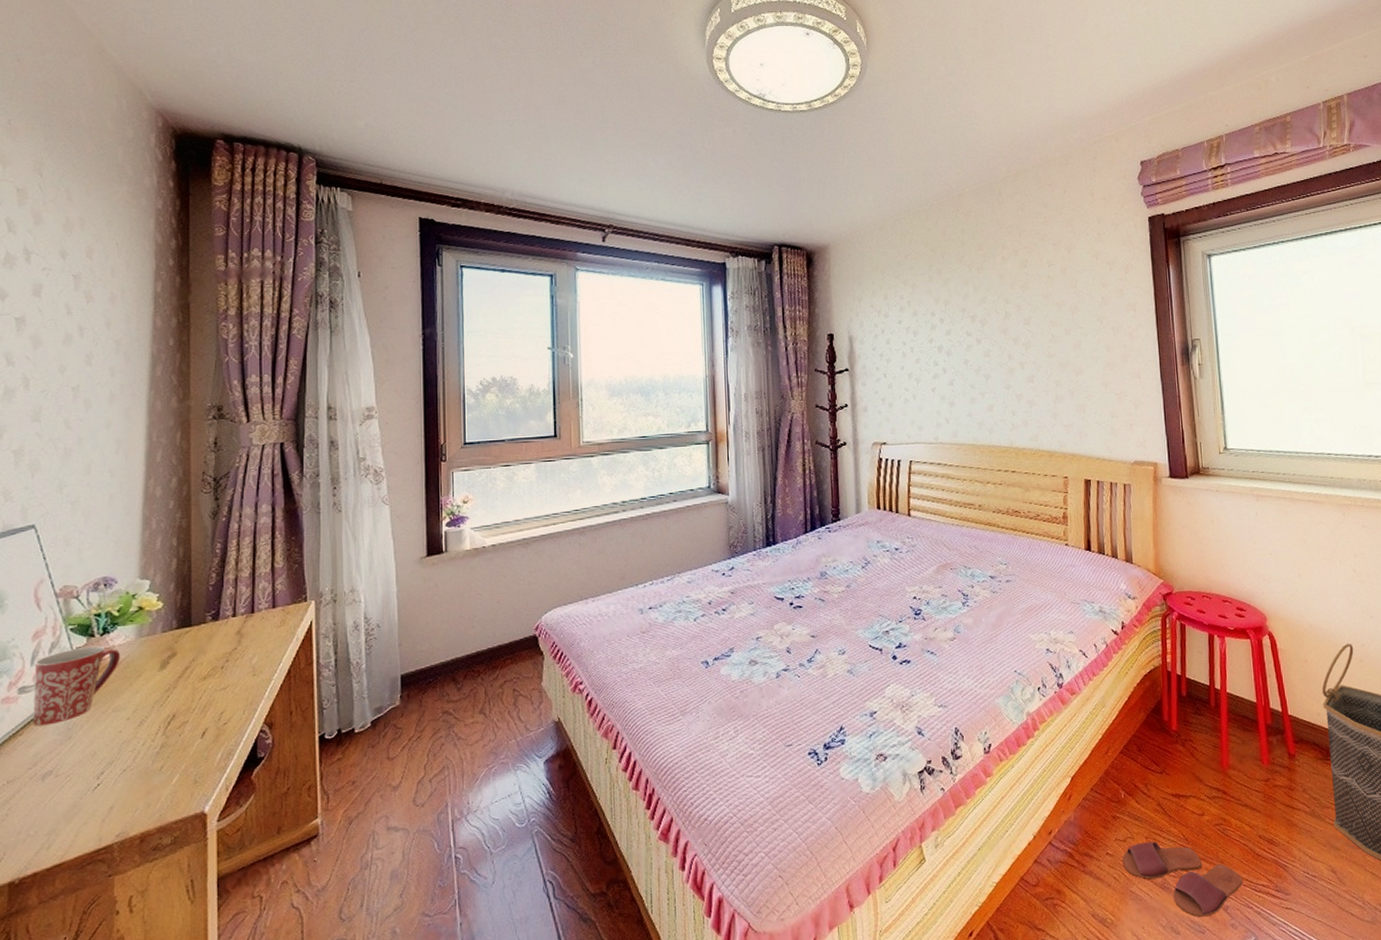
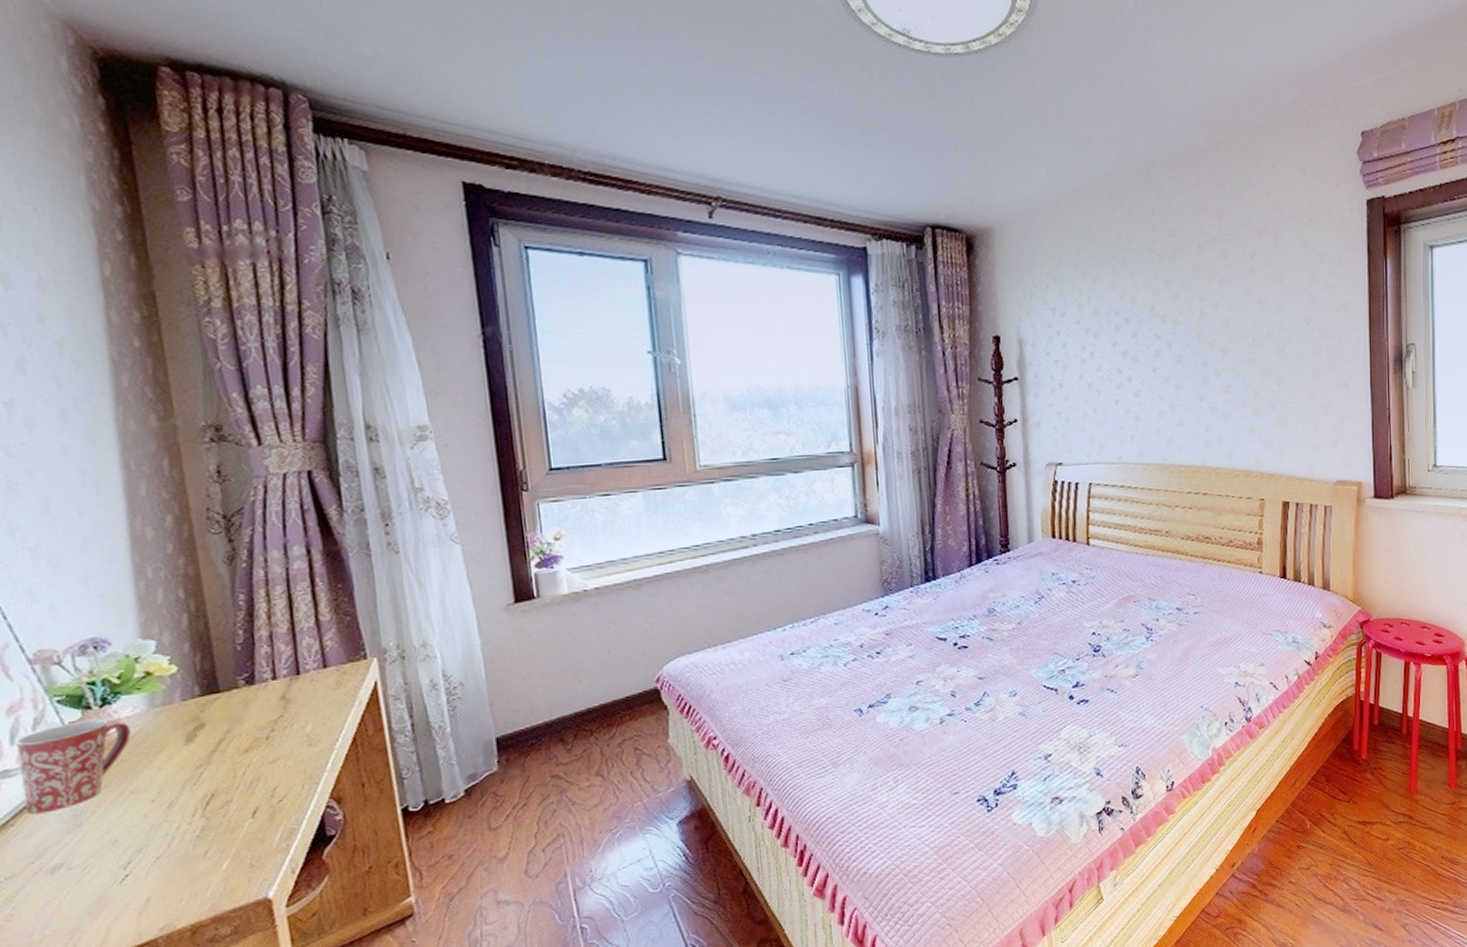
slippers: present [1123,841,1243,917] -> none [1306,867,1423,936]

